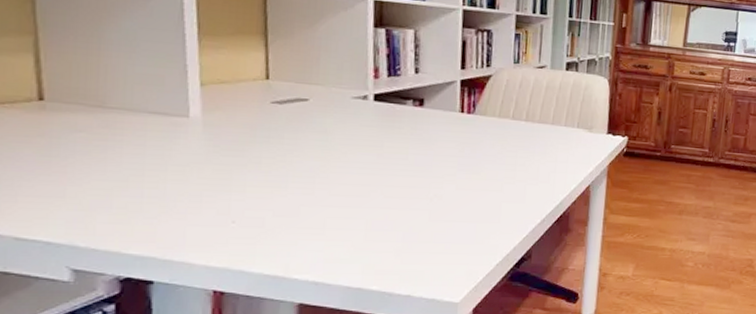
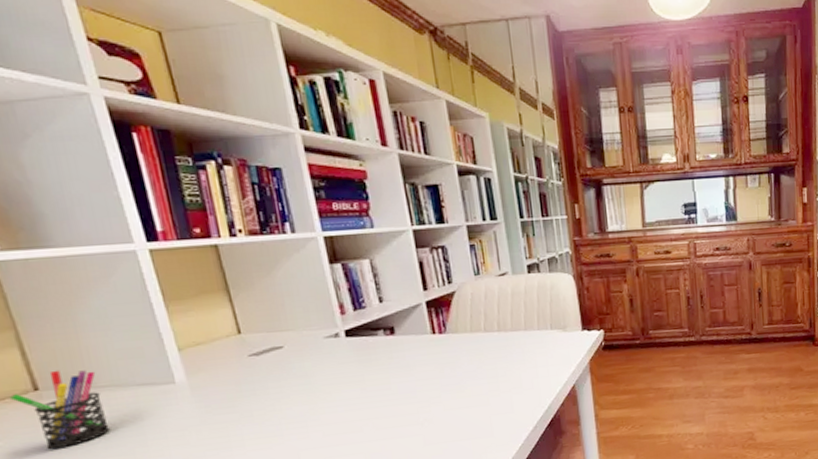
pen holder: none [11,83,110,164] -> present [10,370,111,450]

